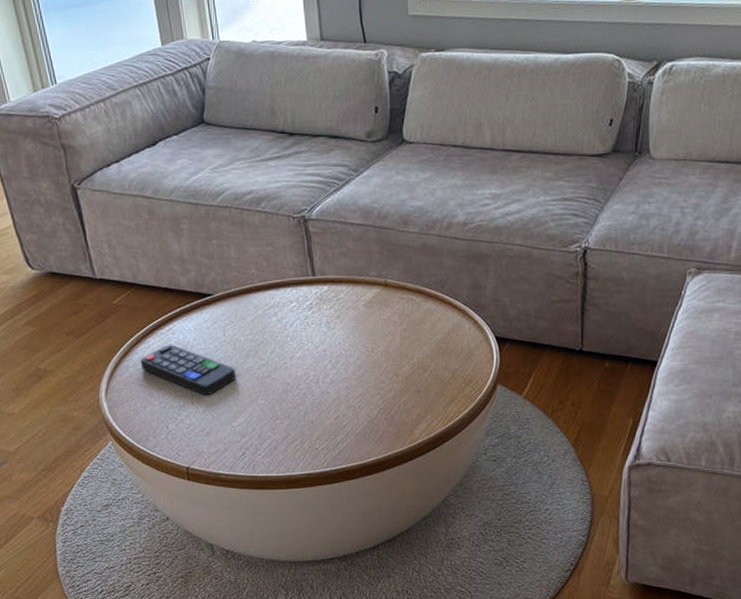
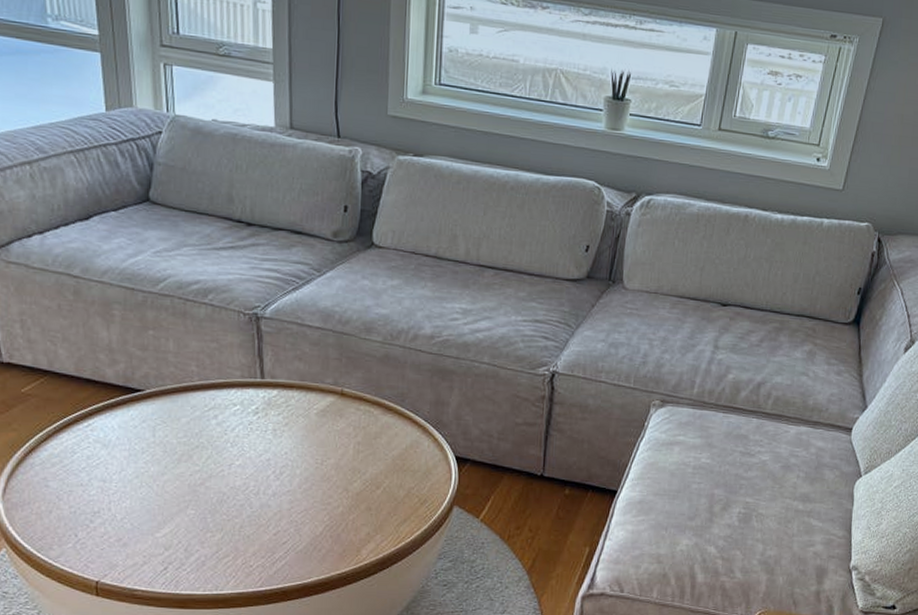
remote control: present [140,344,236,396] -> none [49,442,163,502]

